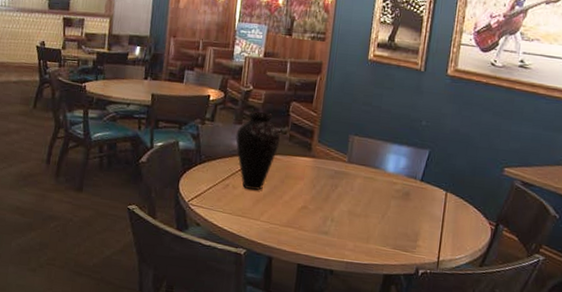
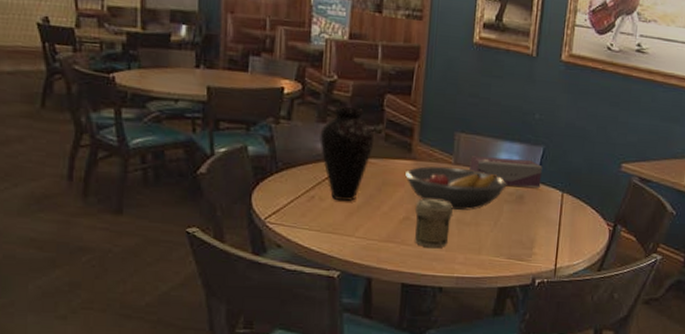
fruit bowl: none [305,163,395,204] -> present [405,166,507,210]
jar: none [311,191,345,235] -> present [415,198,453,249]
tissue box: none [361,156,428,186] -> present [469,156,542,188]

